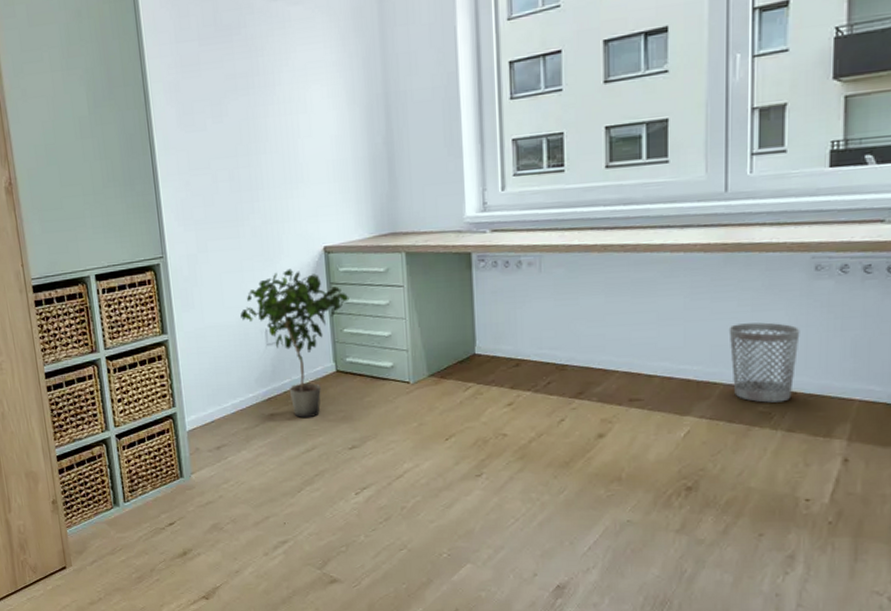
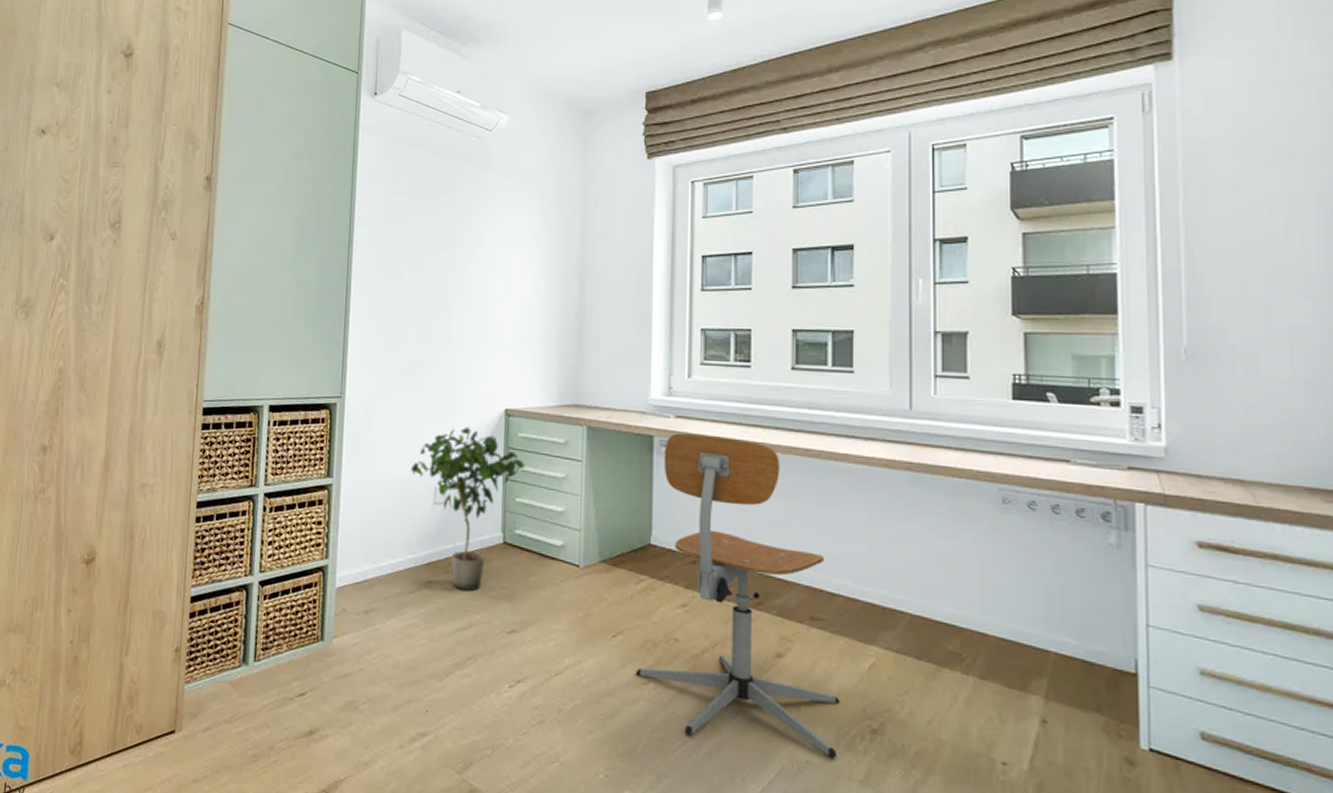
office chair: none [469,244,658,515] -> present [635,433,840,759]
wastebasket: present [728,322,800,403] -> none [915,549,990,644]

